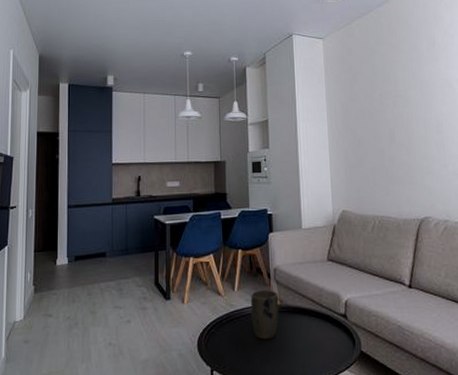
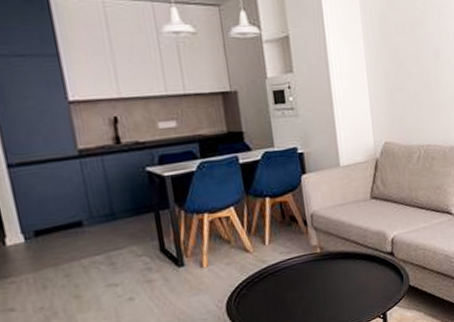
plant pot: present [250,289,279,340] -> none [285,238,321,292]

